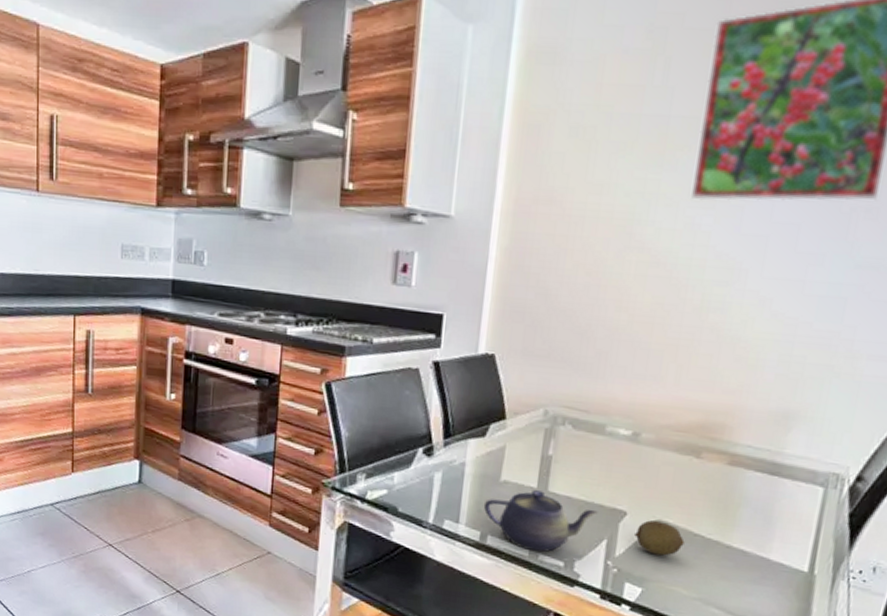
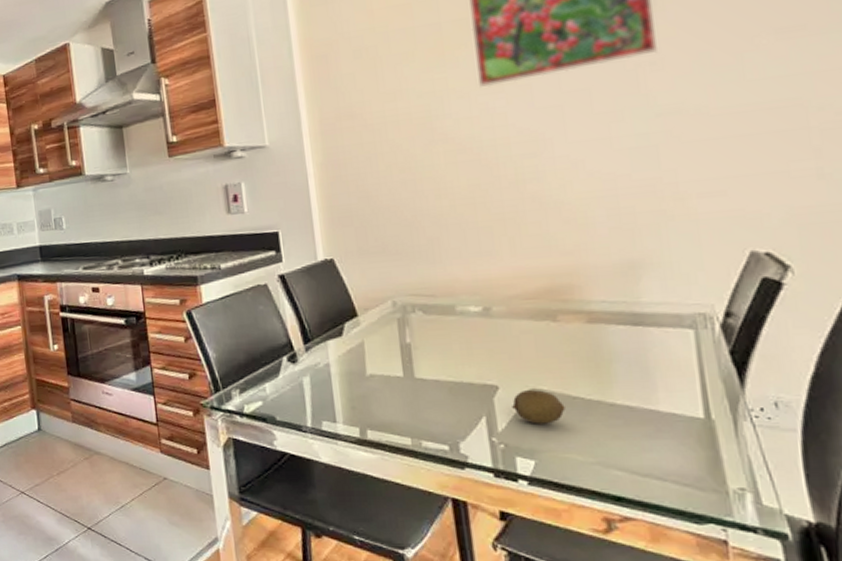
teapot: present [483,490,598,553] -> none [356,379,470,440]

